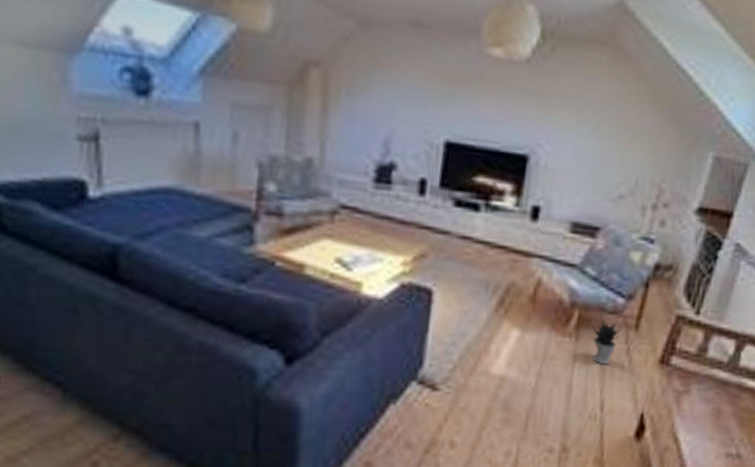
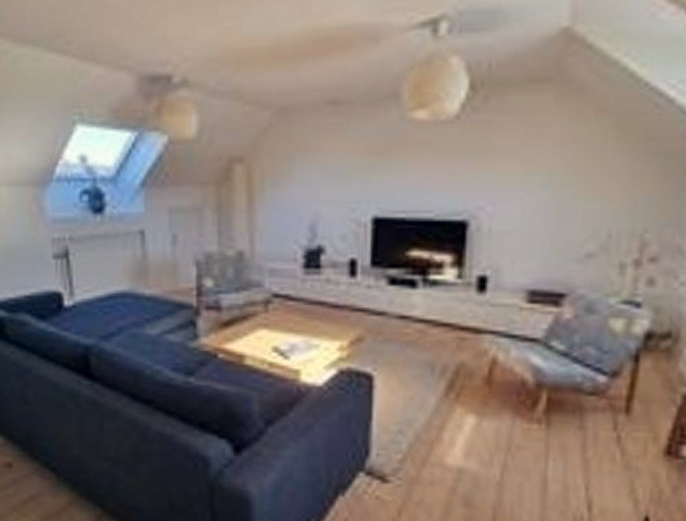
potted plant: present [591,318,622,365] -> none [565,401,608,457]

